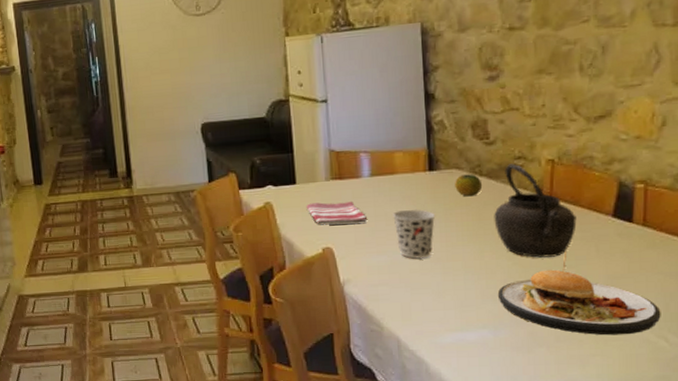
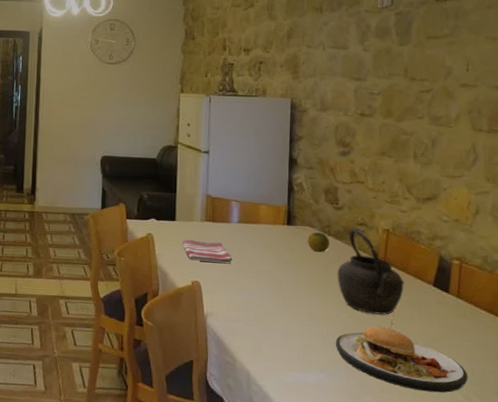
cup: present [393,209,436,259] -> none [254,256,290,302]

